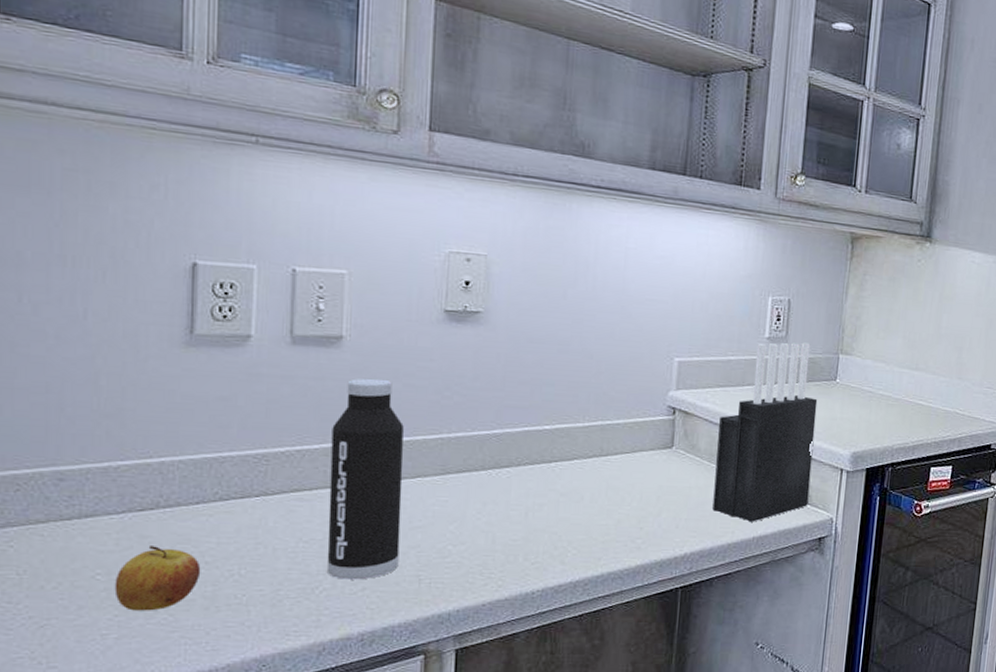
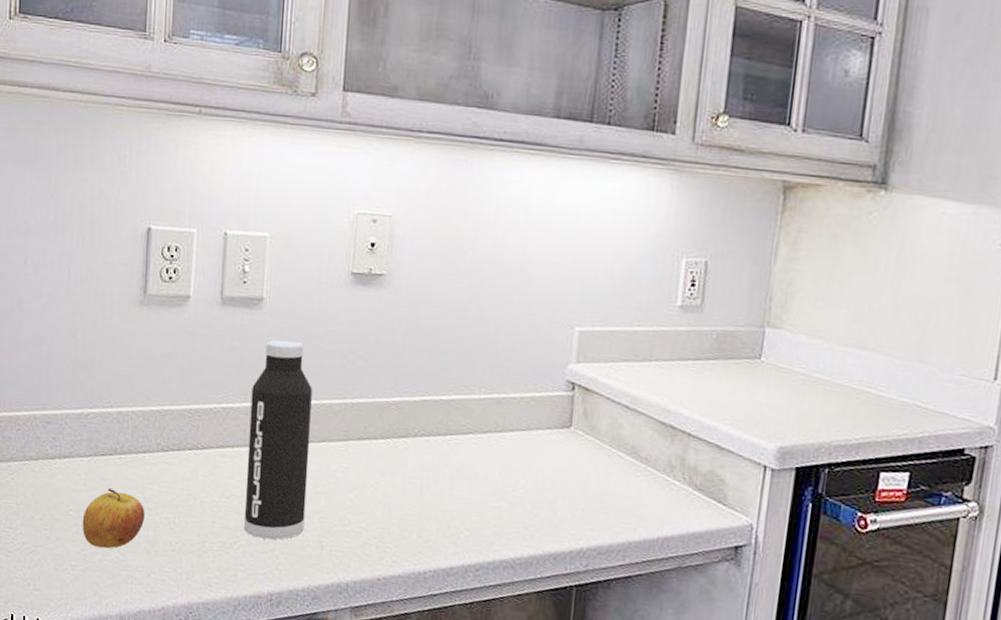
knife block: present [712,342,818,522] -> none [612,312,738,520]

